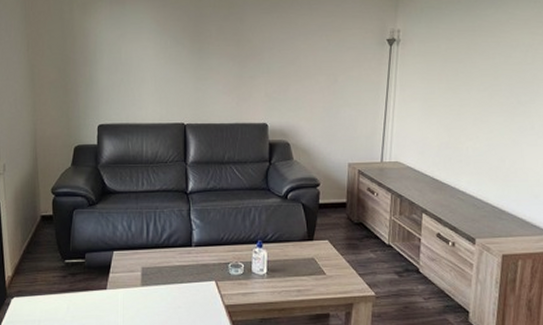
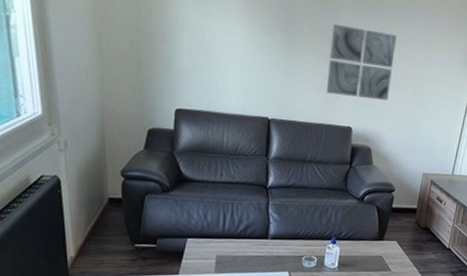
wall art: none [237,25,304,93] -> present [327,23,396,101]

